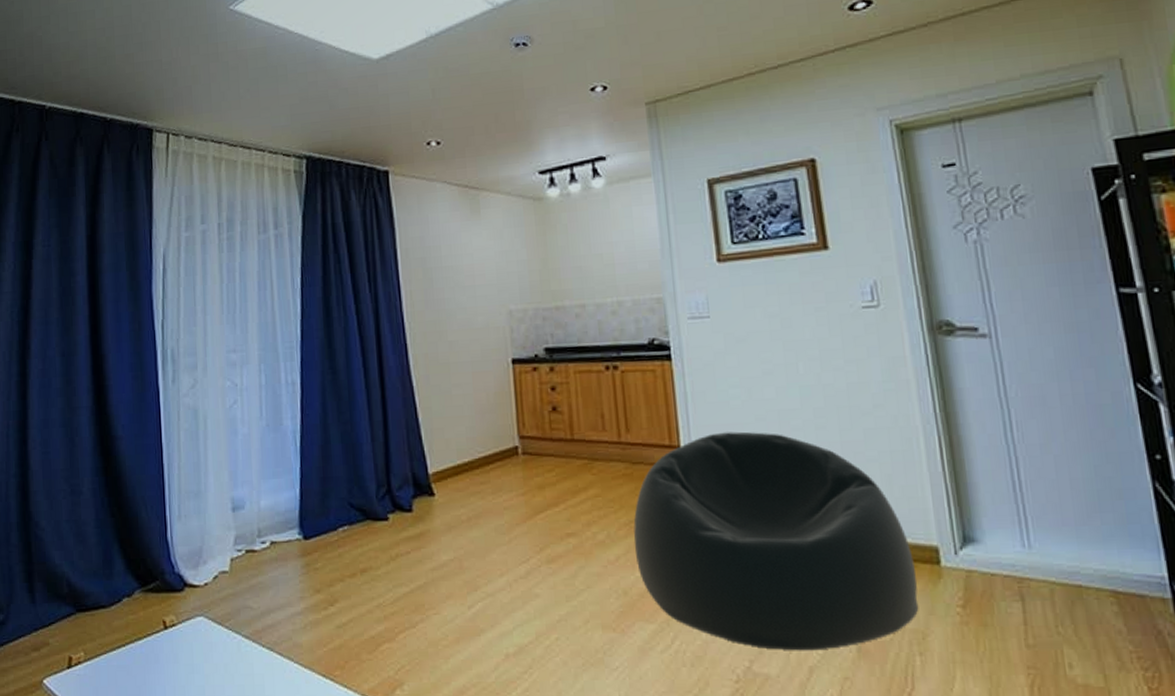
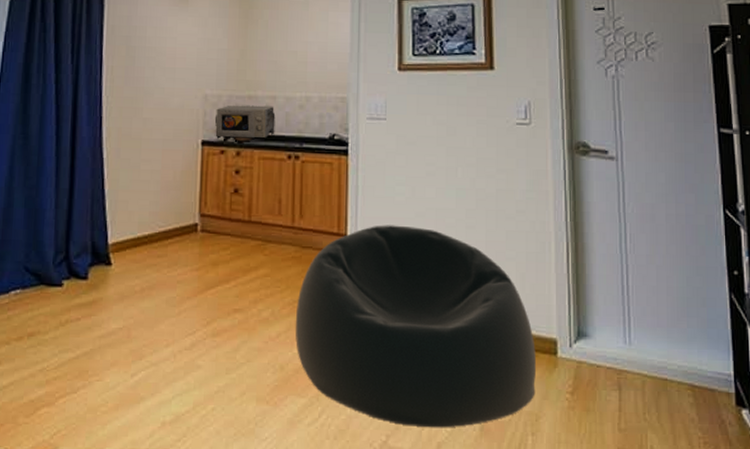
microwave: none [523,315,589,358] -> present [215,105,276,143]

